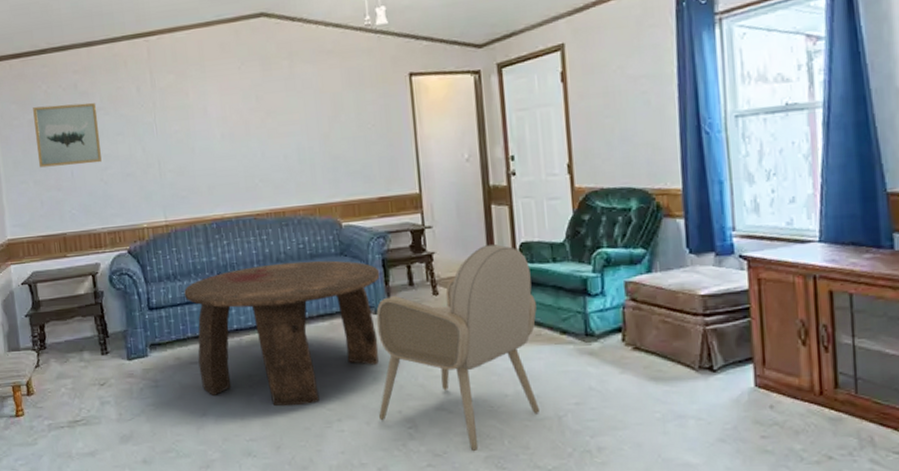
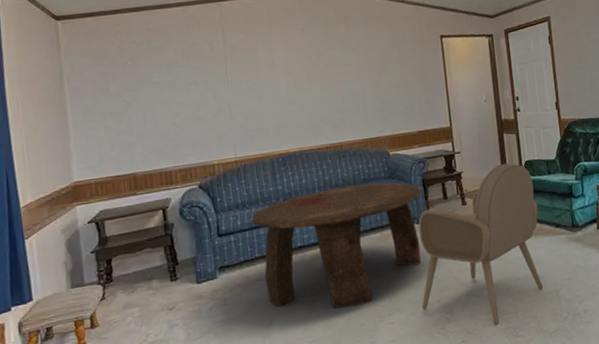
wall art: present [33,102,102,168] -> none [105,56,174,115]

